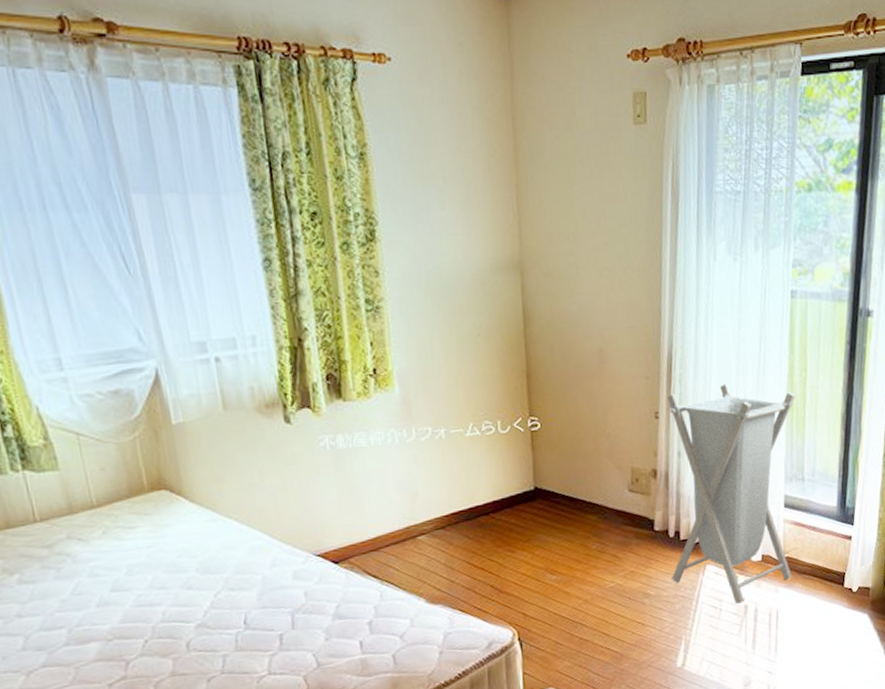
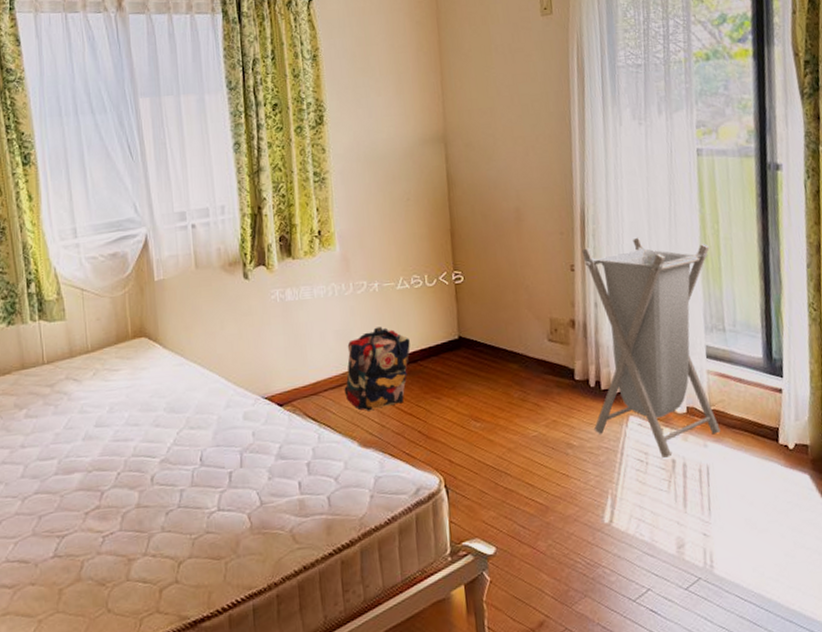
backpack: none [408,477,482,567] -> present [344,326,410,411]

